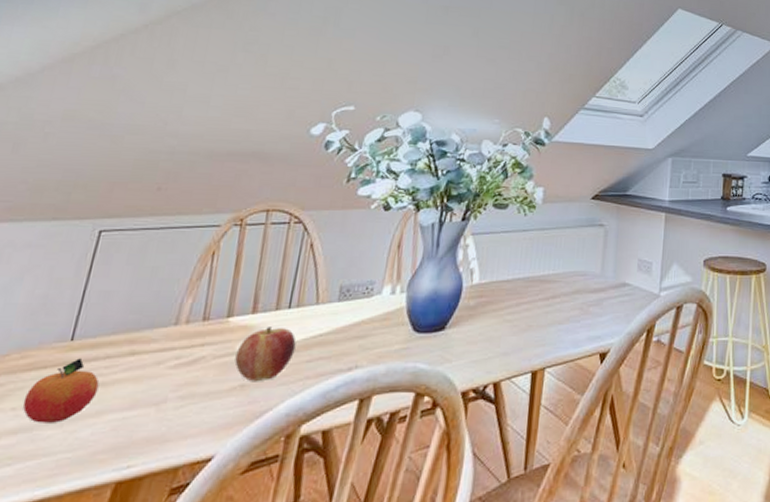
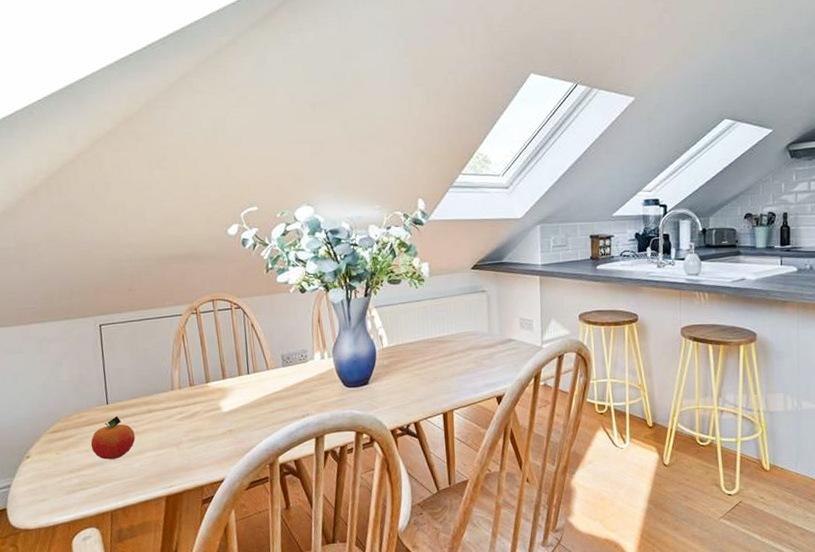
apple: present [234,327,296,382] -> none [219,388,261,428]

